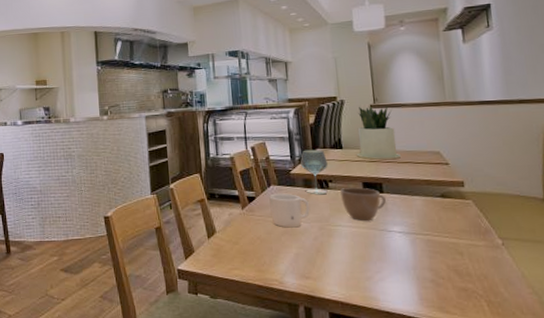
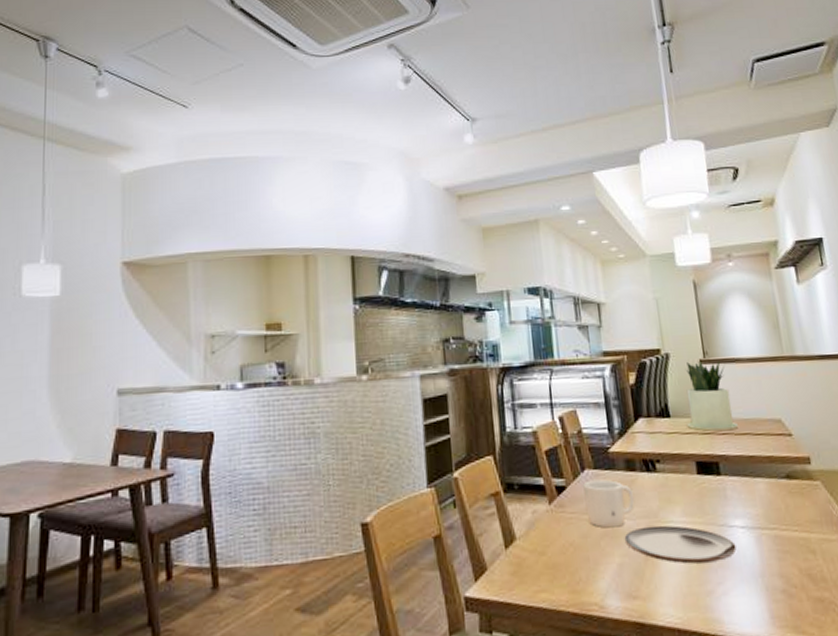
wine glass: present [300,149,328,195] -> none [620,418,656,481]
plate: none [300,228,394,257] -> present [624,525,737,564]
cup: present [340,187,386,221] -> none [670,468,725,514]

